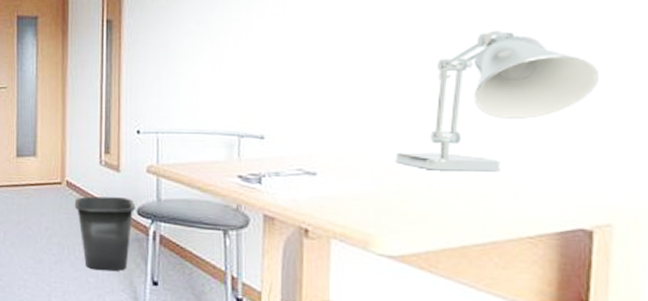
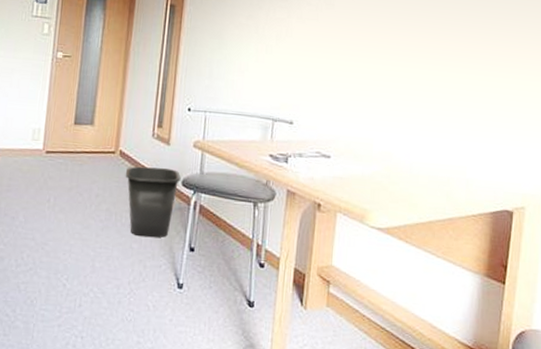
desk lamp: present [395,31,600,172] -> none [388,53,524,163]

